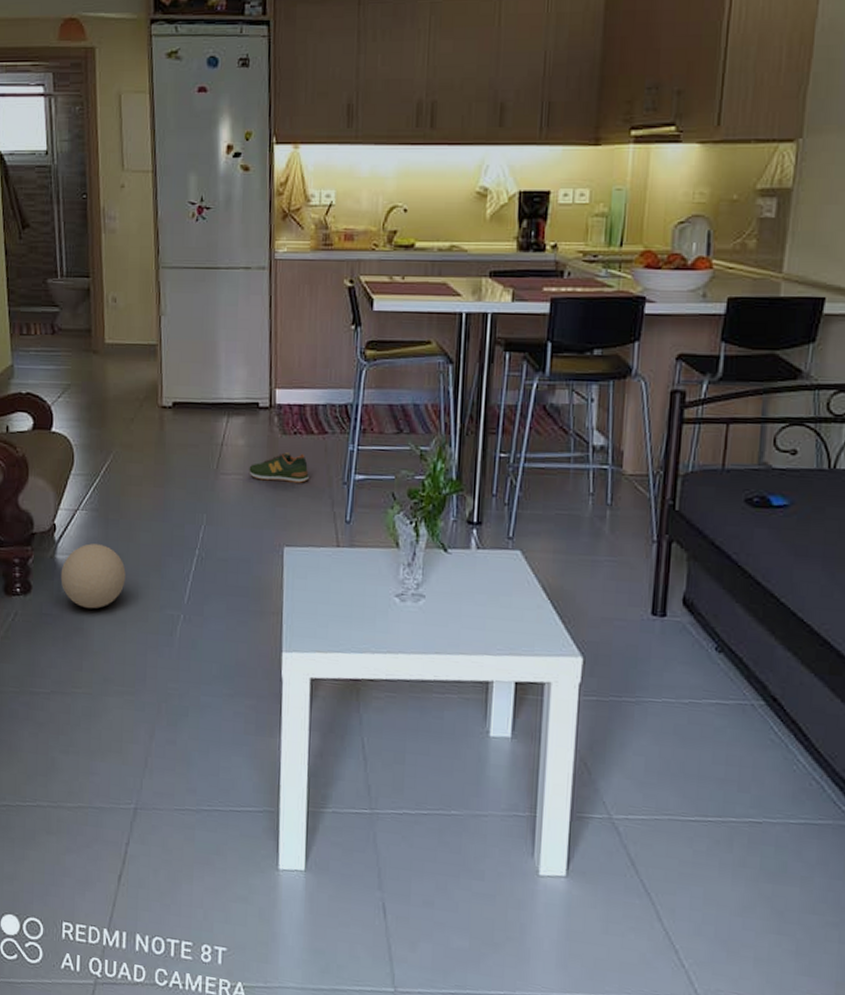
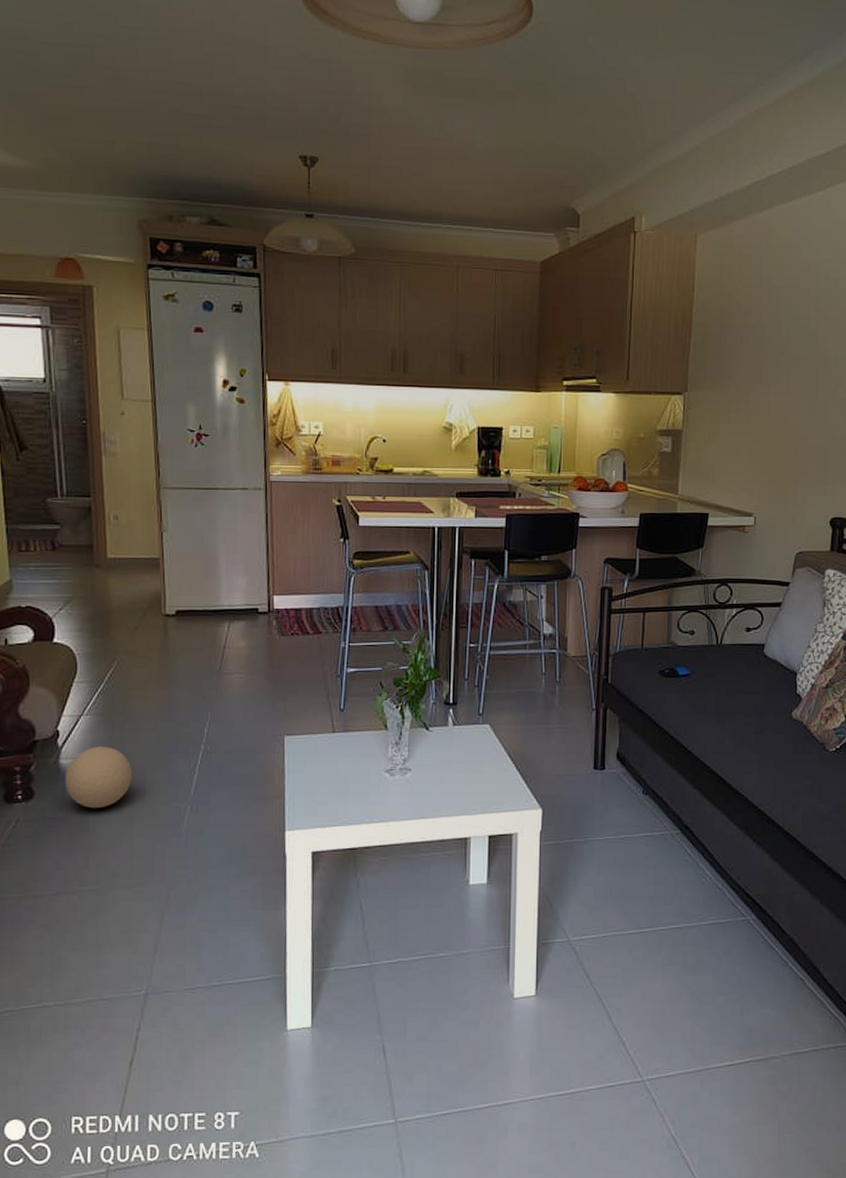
shoe: present [249,452,309,483] -> none [250,652,306,678]

